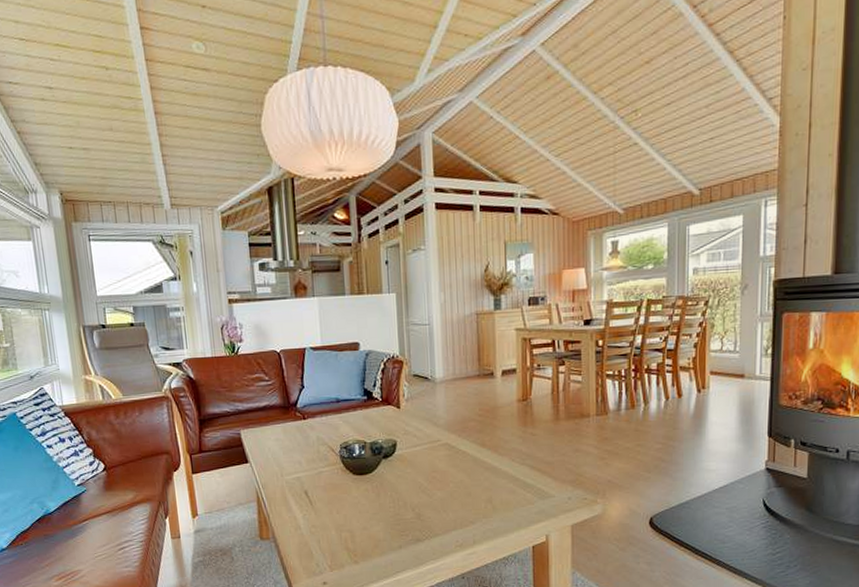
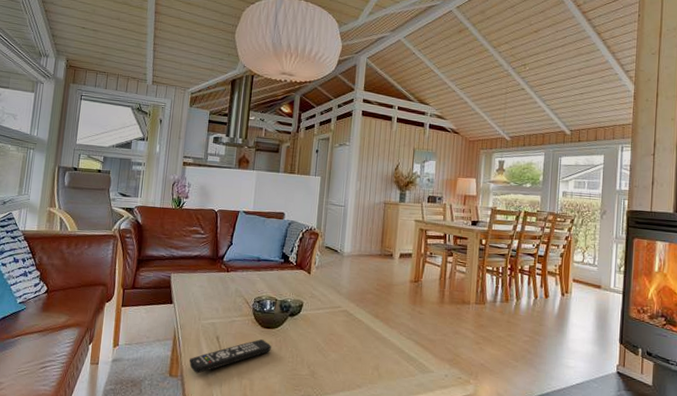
remote control: none [278,488,368,533] -> present [189,339,271,374]

